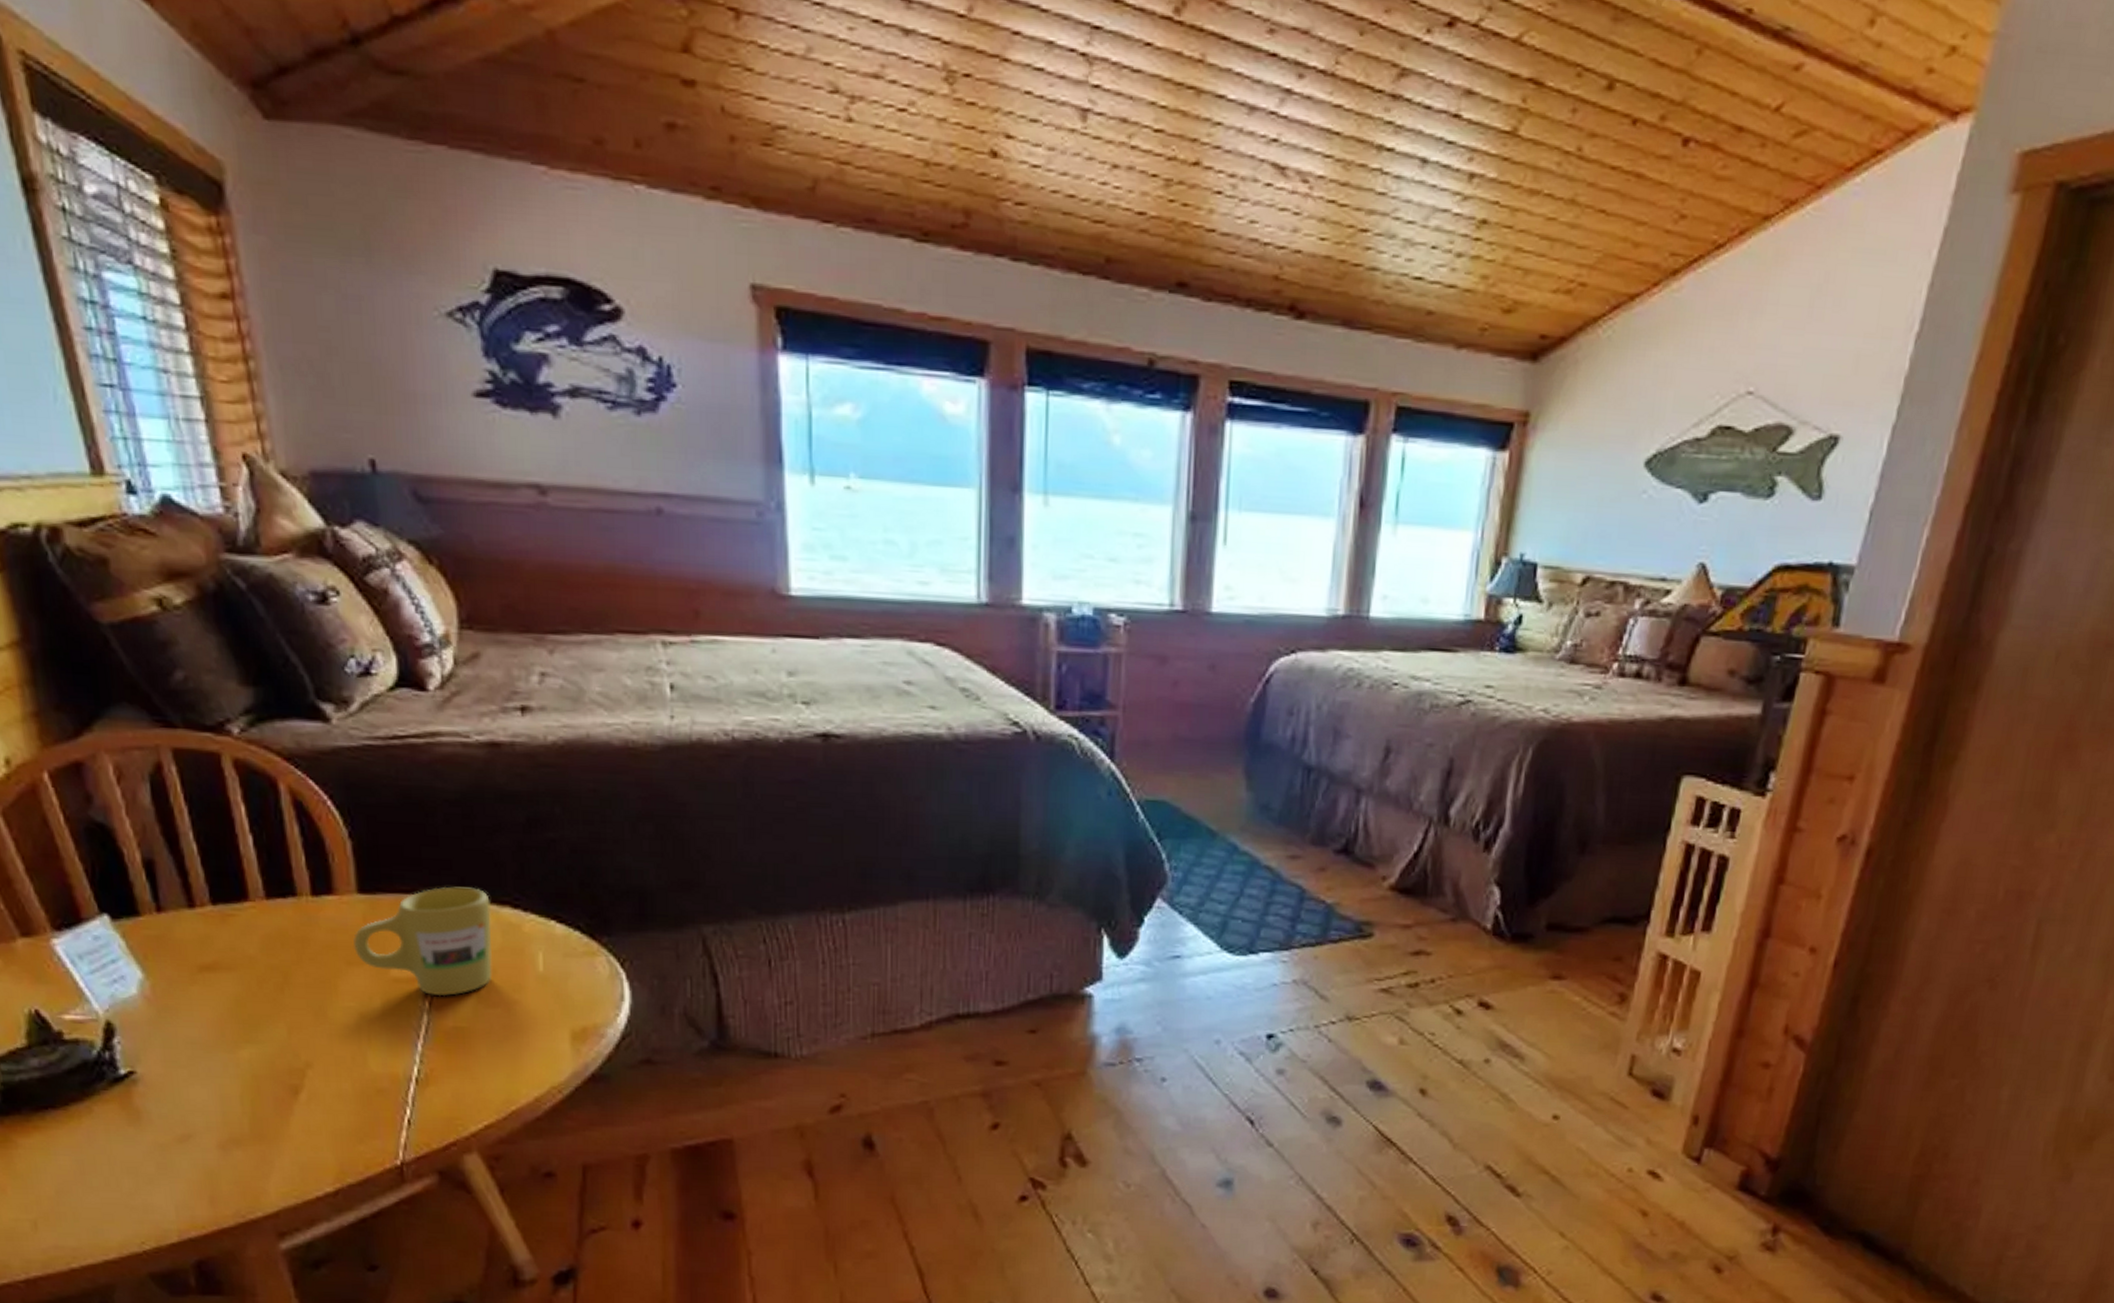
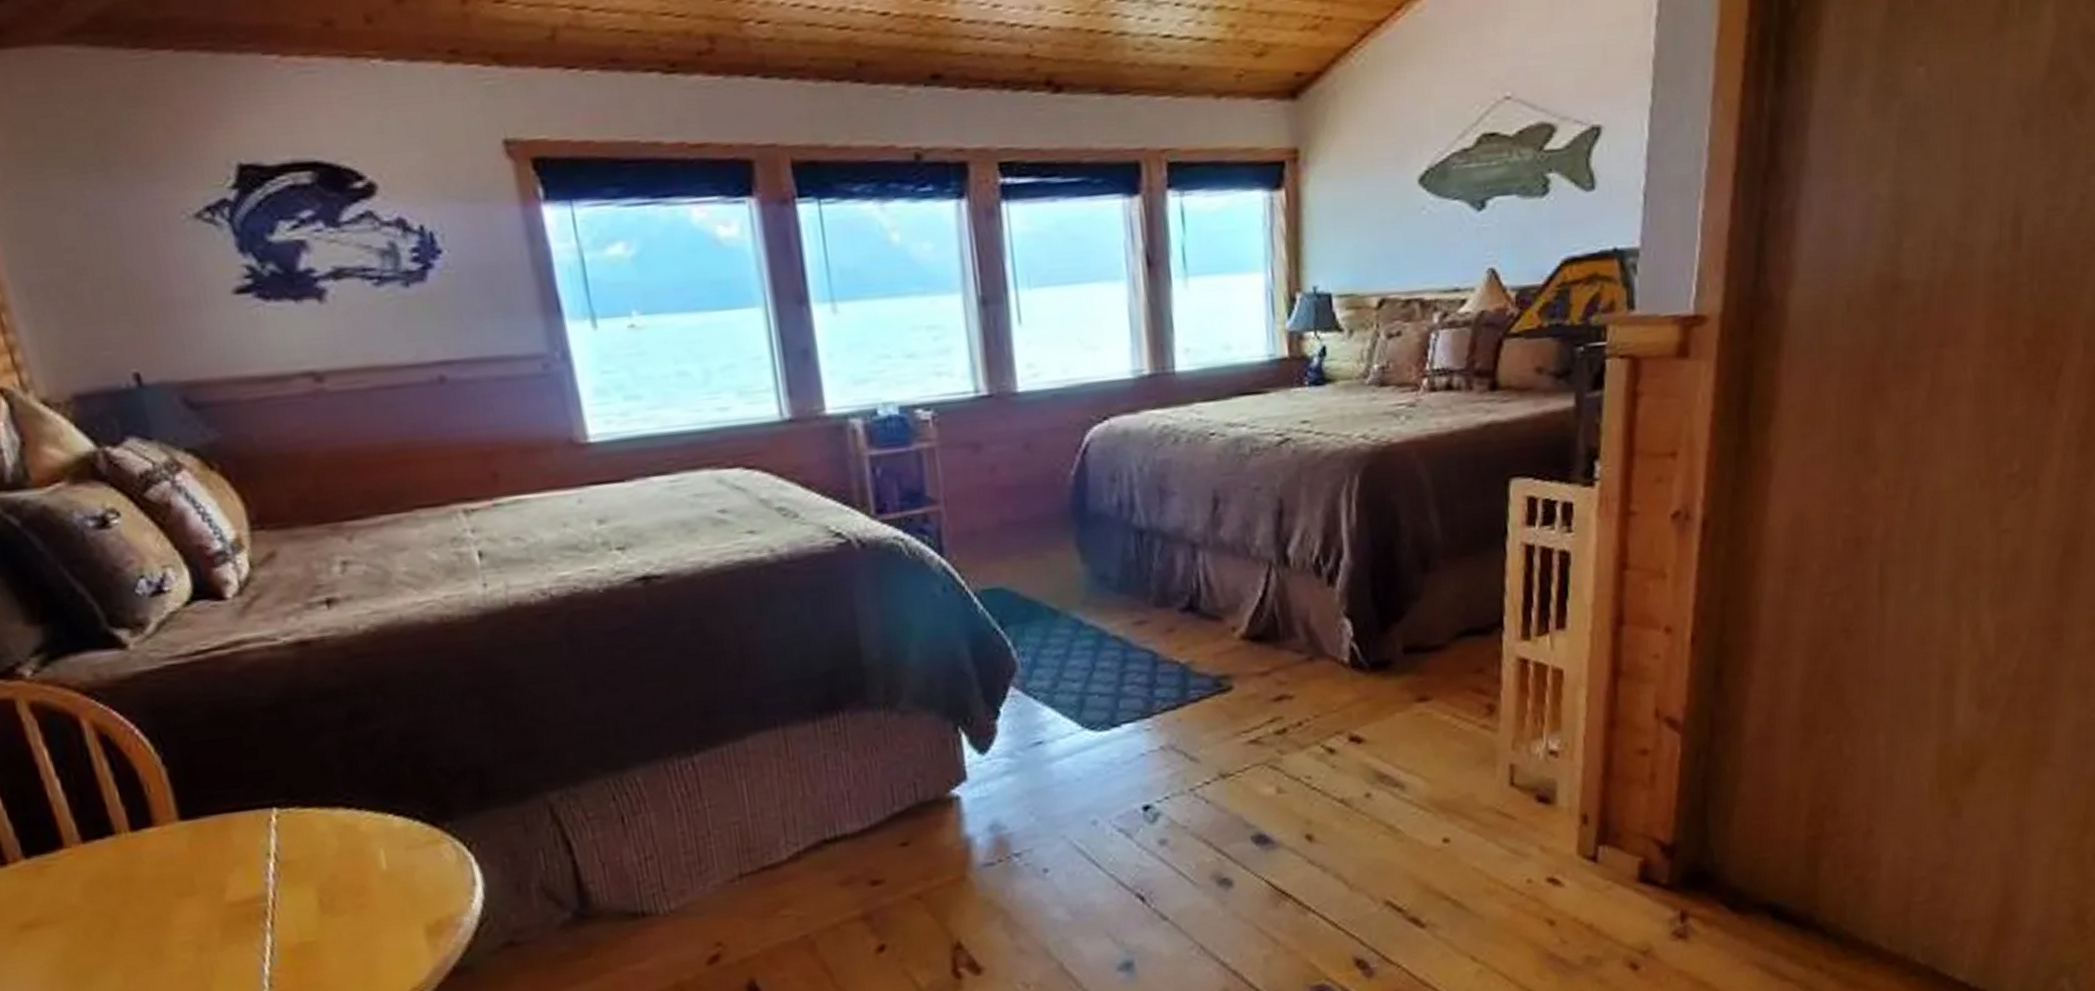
mug: present [353,886,492,997] -> none [181,794,334,914]

